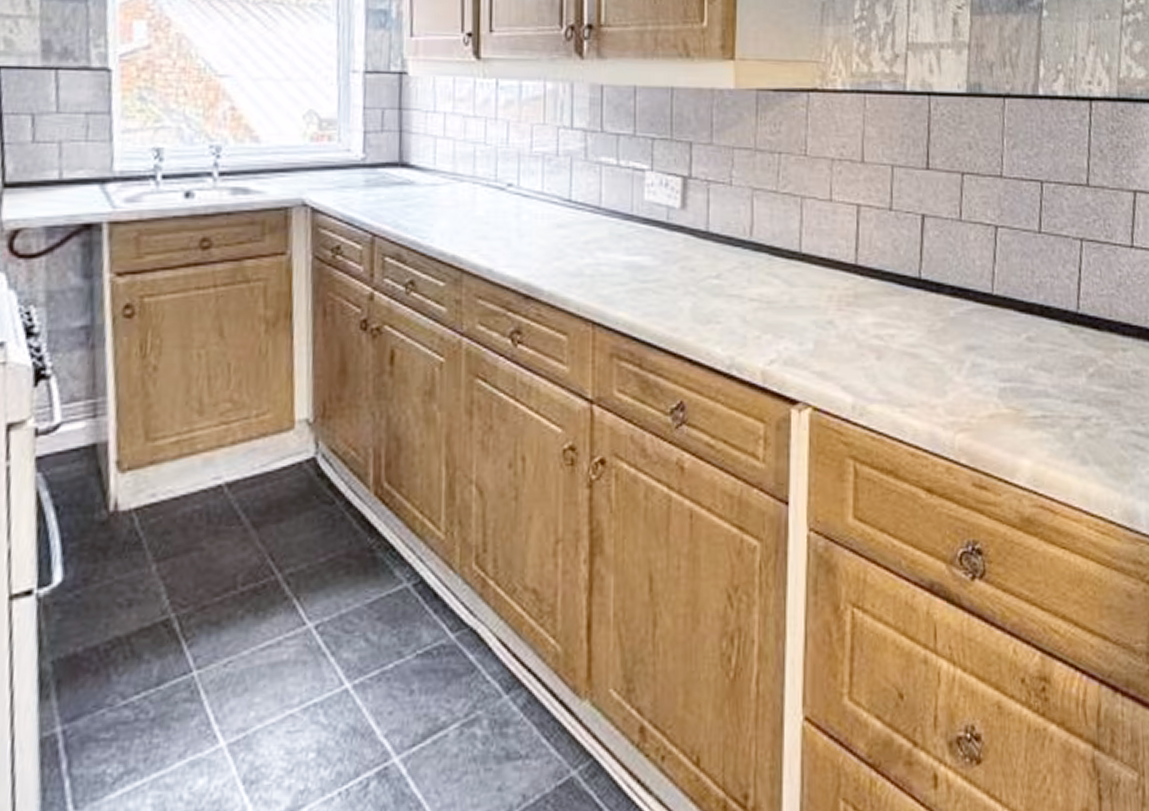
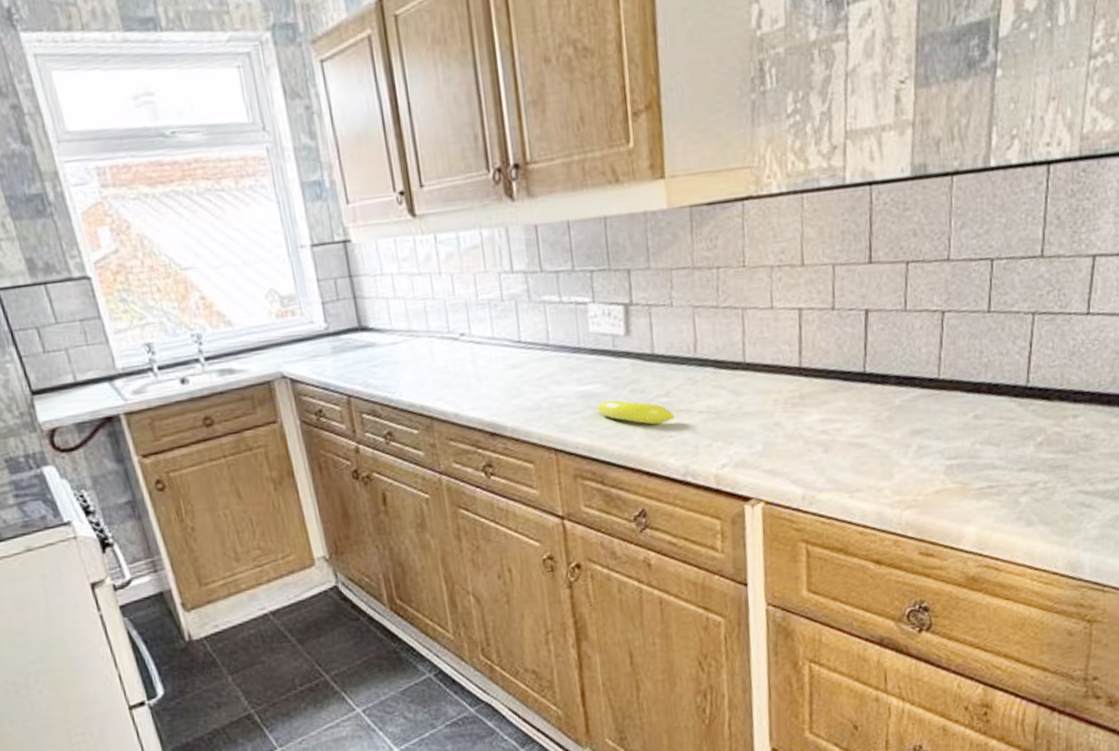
banana: none [643,275,726,307] -> present [597,400,676,425]

